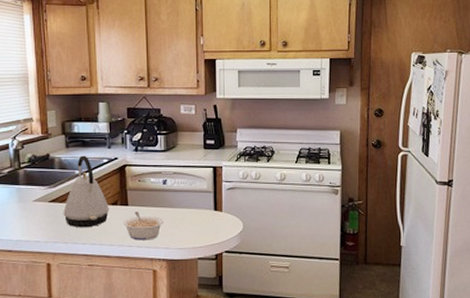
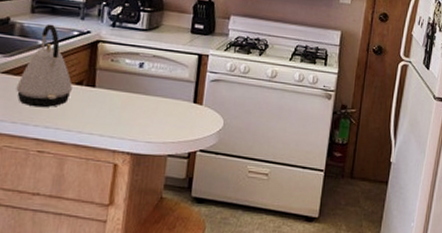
legume: present [123,212,165,241] -> none [86,95,135,129]

